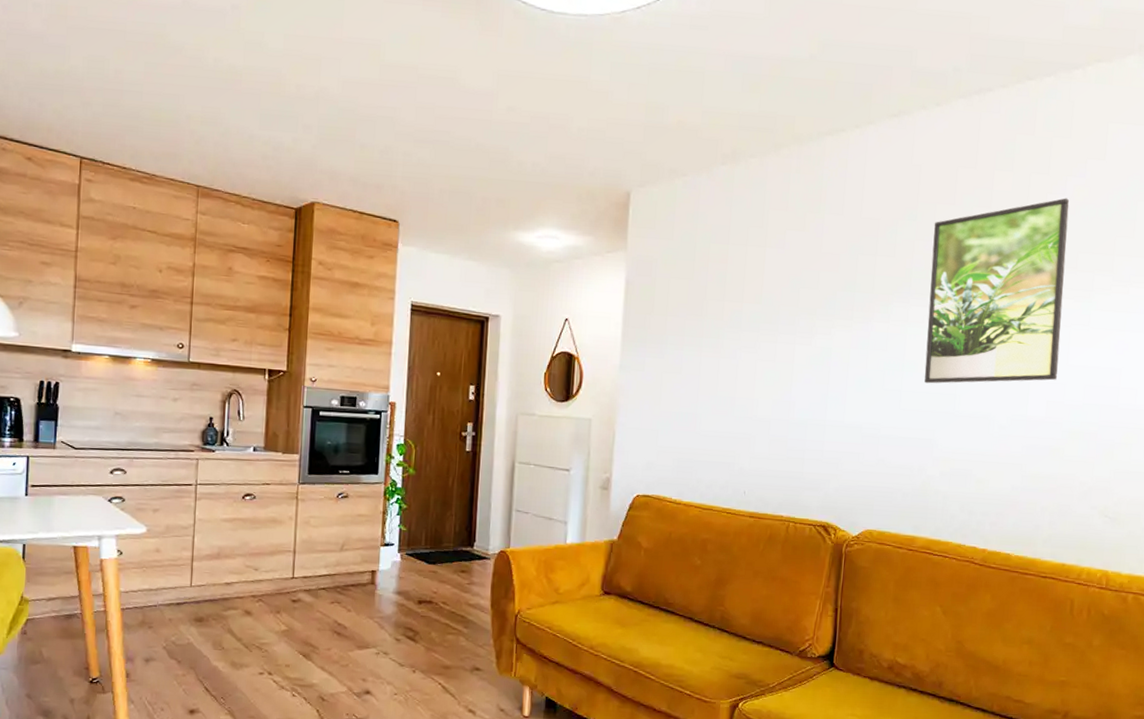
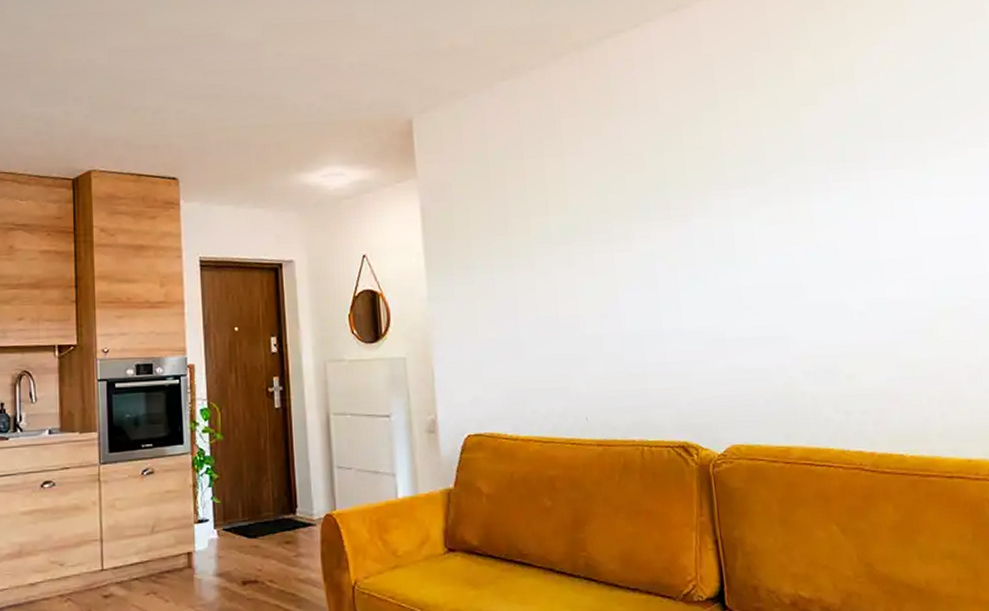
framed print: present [924,198,1069,384] -> none [737,66,911,277]

